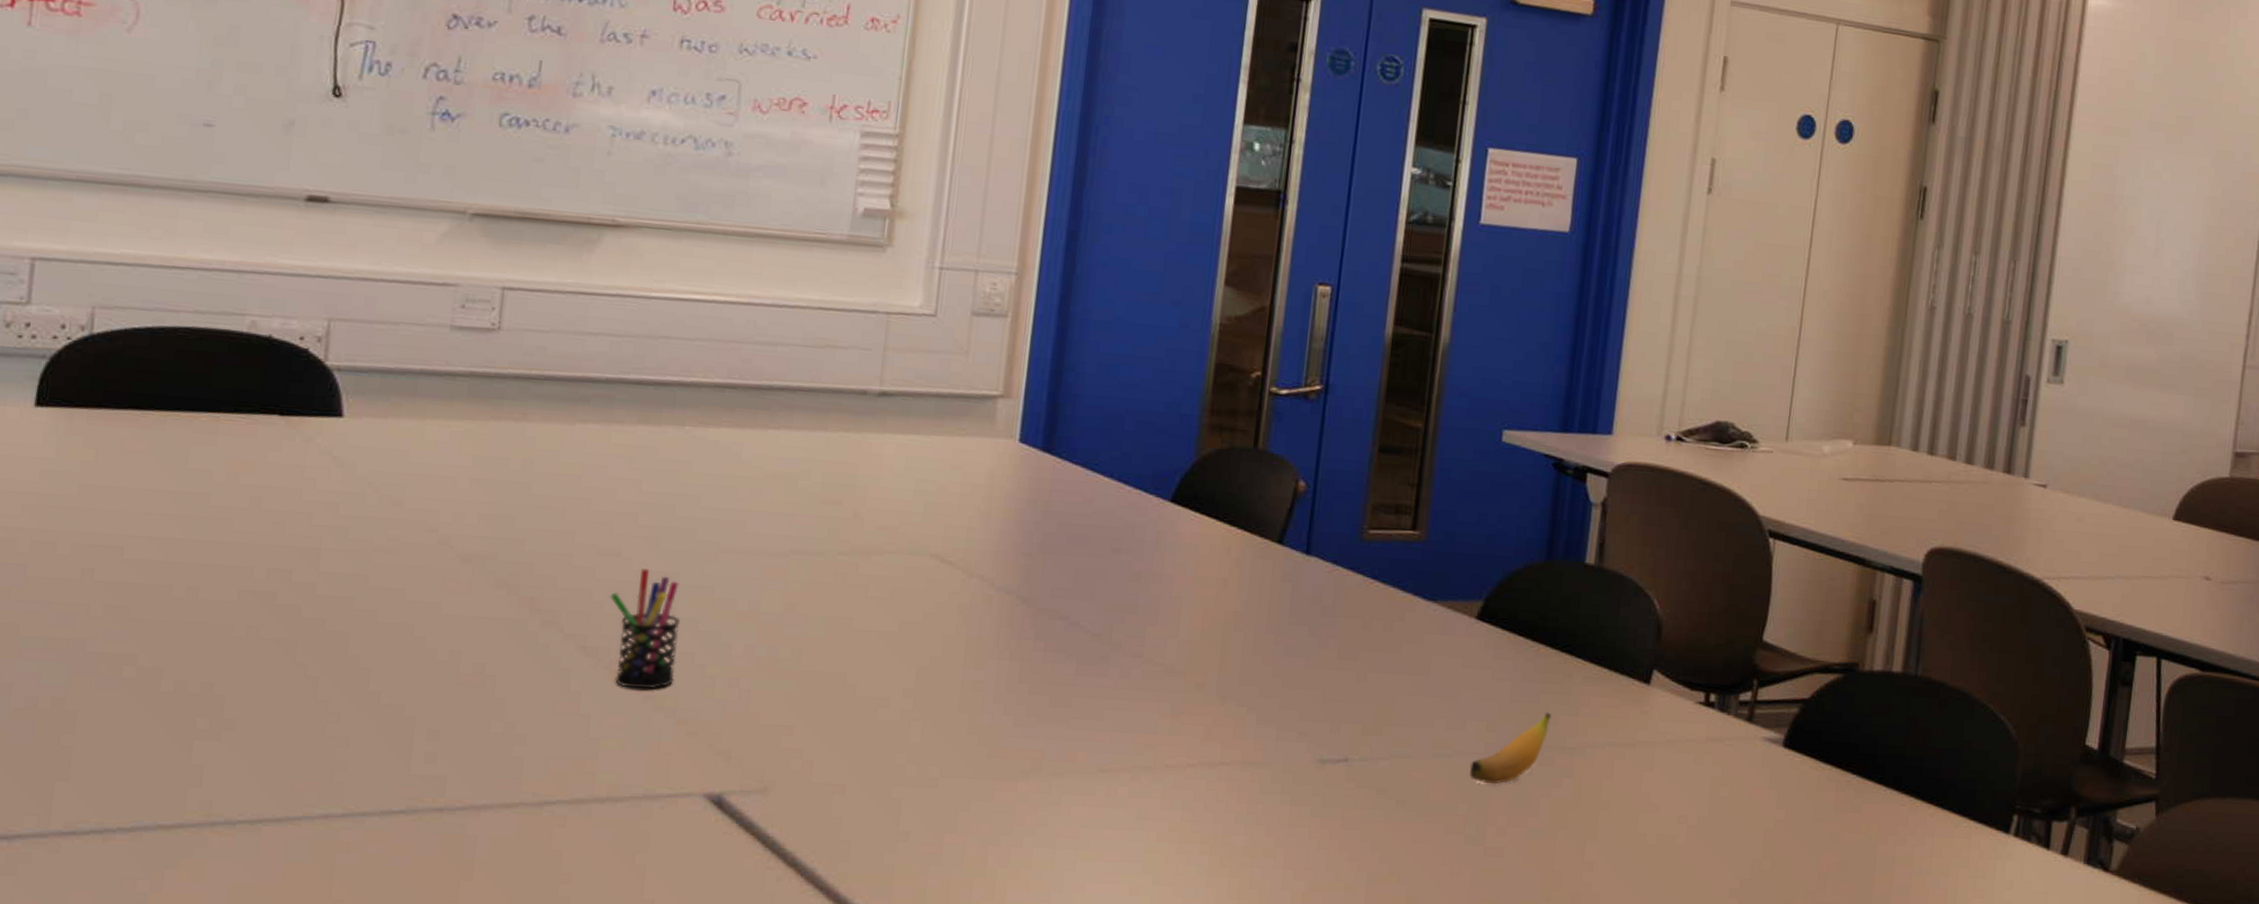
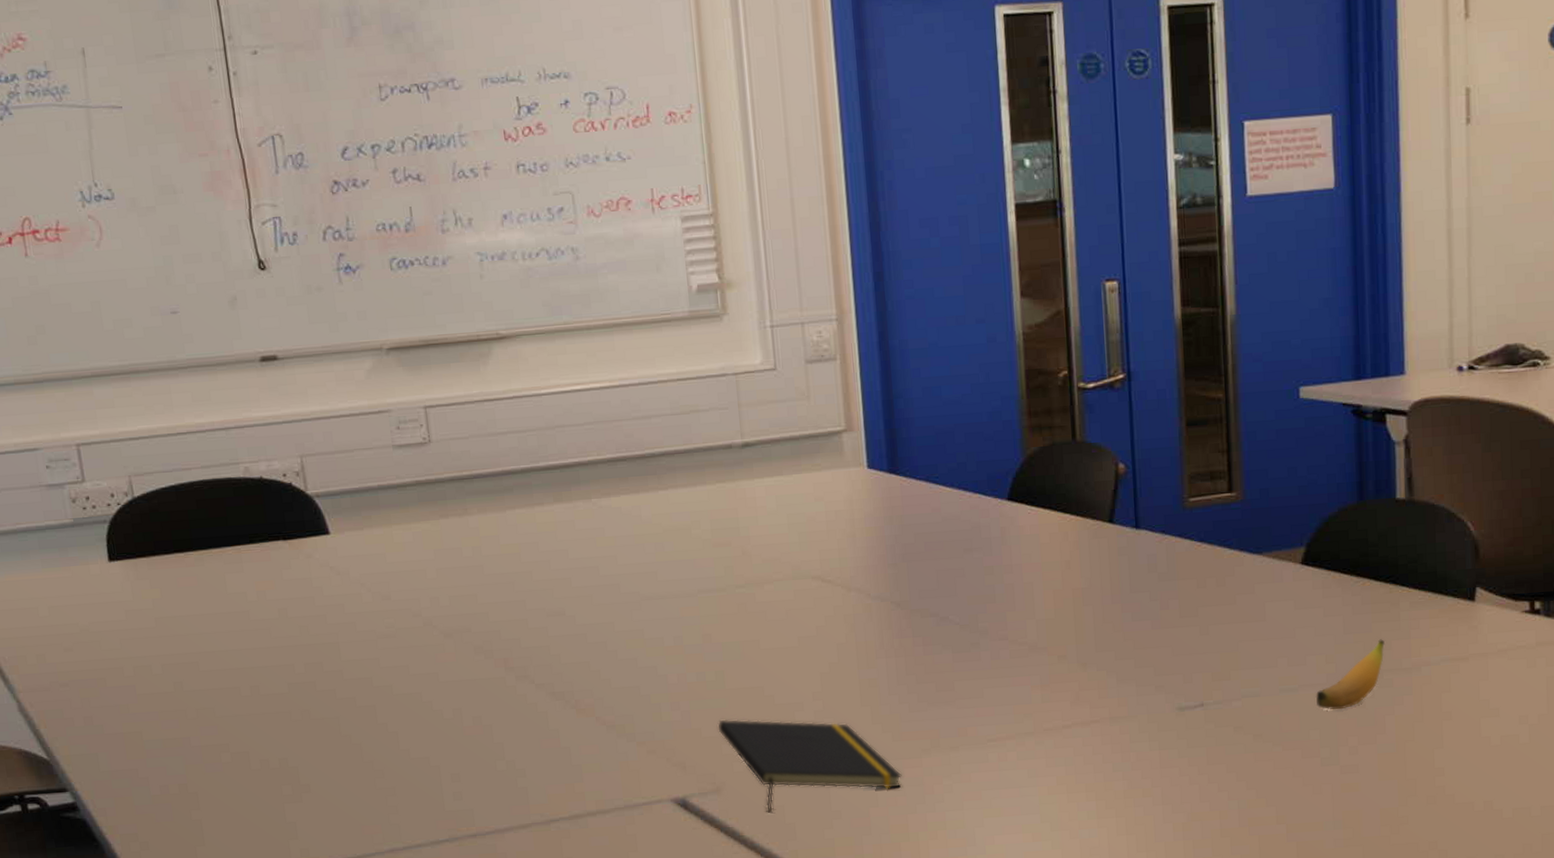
pen holder: present [609,569,681,689] -> none [563,622,628,722]
notepad: none [780,706,991,826] -> present [717,719,902,814]

